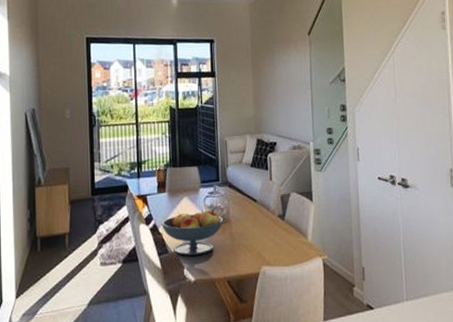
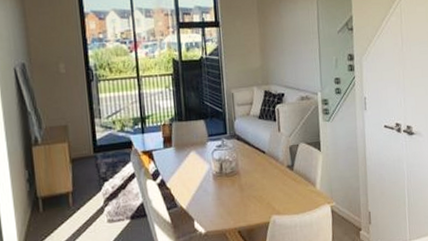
fruit bowl: present [161,210,224,256] -> none [169,163,233,209]

